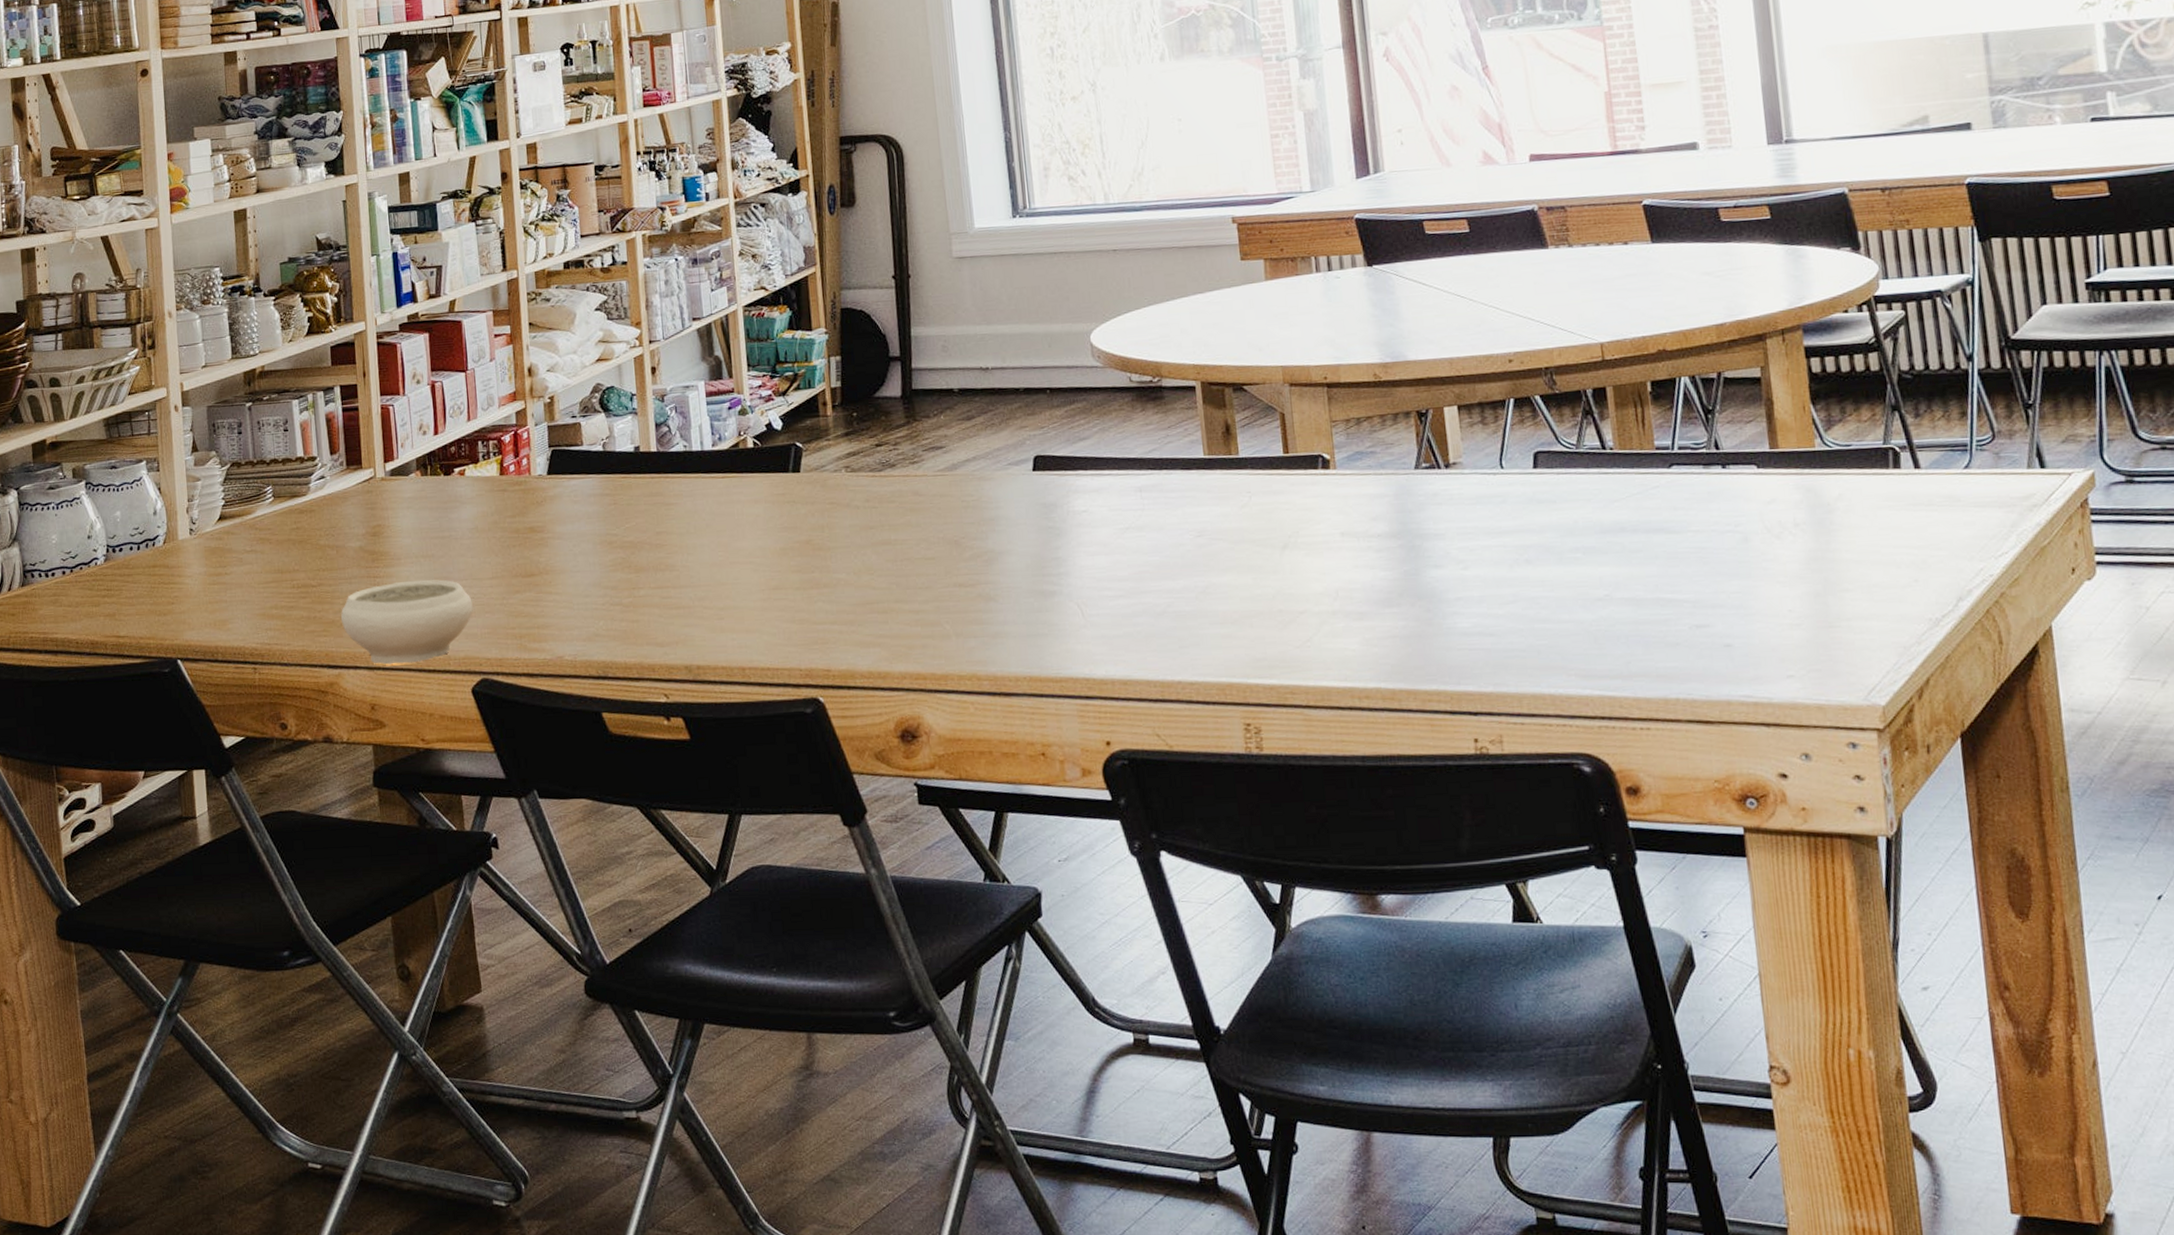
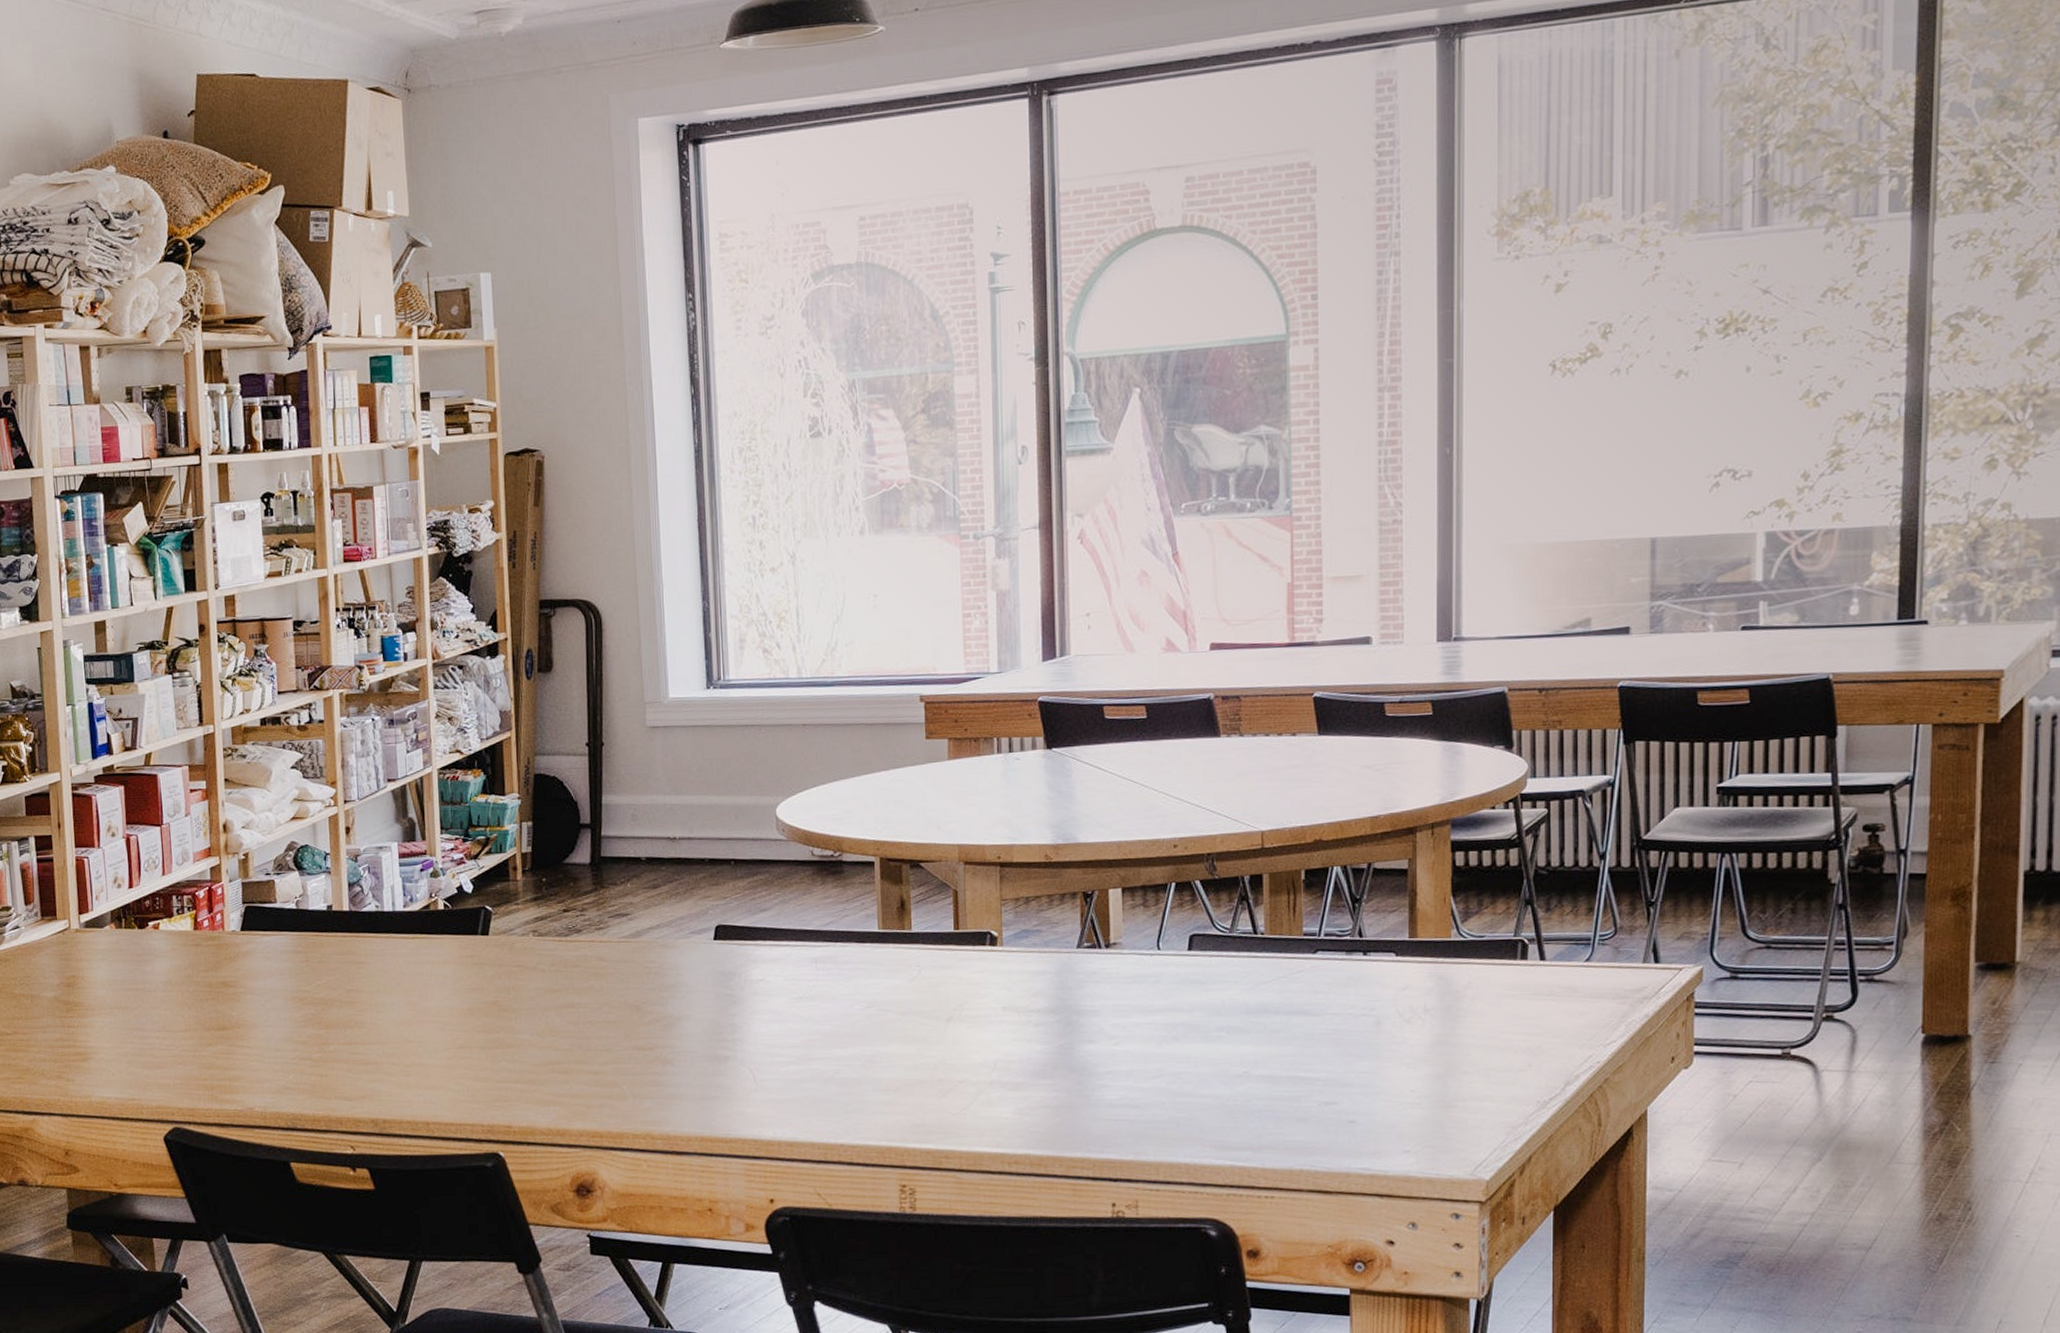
ceramic bowl: present [340,579,473,665] -> none [35,1030,166,1112]

